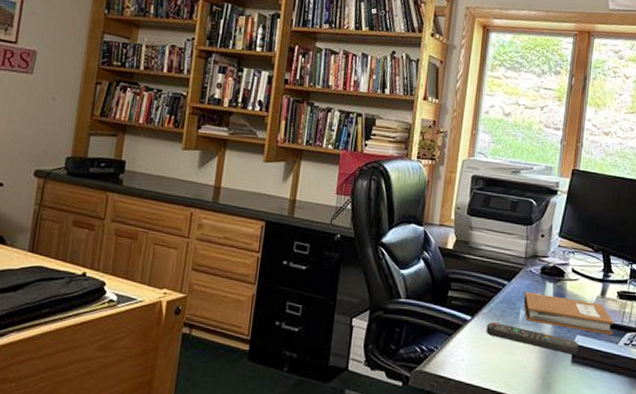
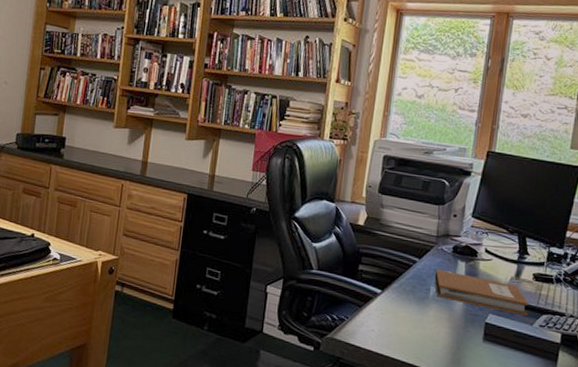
remote control: present [486,321,579,354] -> none [396,296,491,332]

